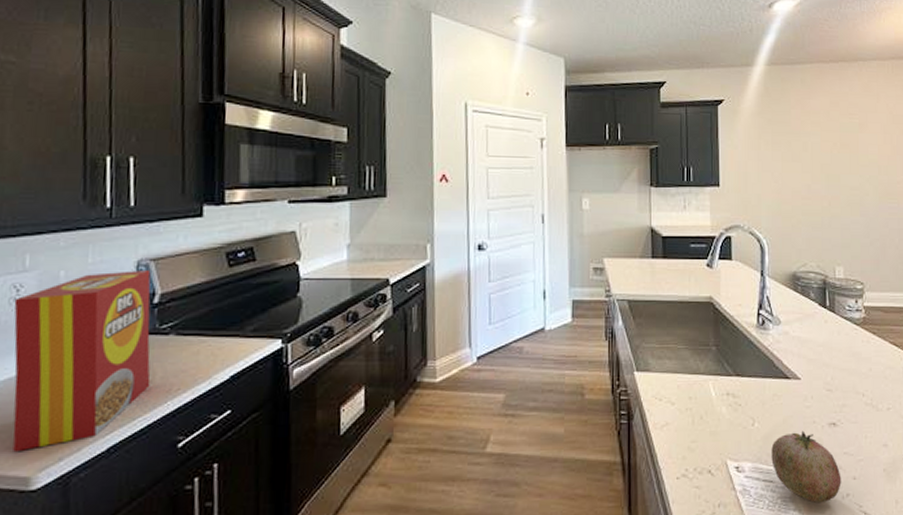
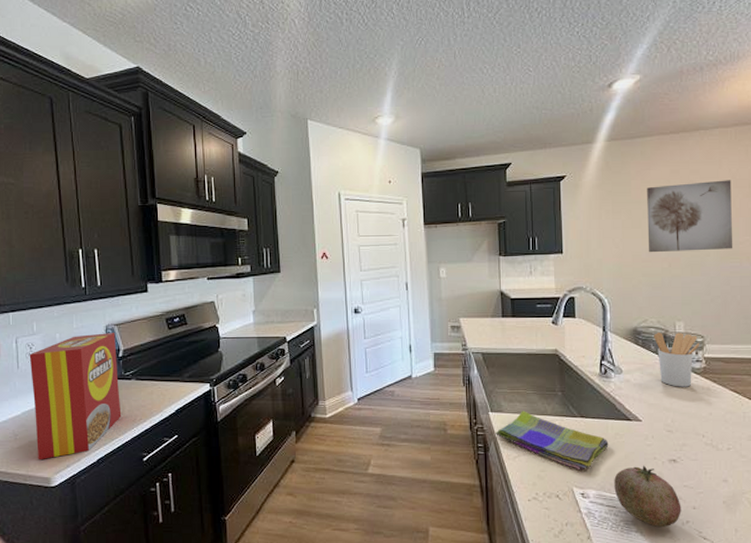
dish towel: none [641,369,766,440] -> present [496,411,609,471]
wall art: none [807,115,891,190] -> present [647,180,733,253]
utensil holder: none [813,277,860,340] -> present [654,332,700,387]

